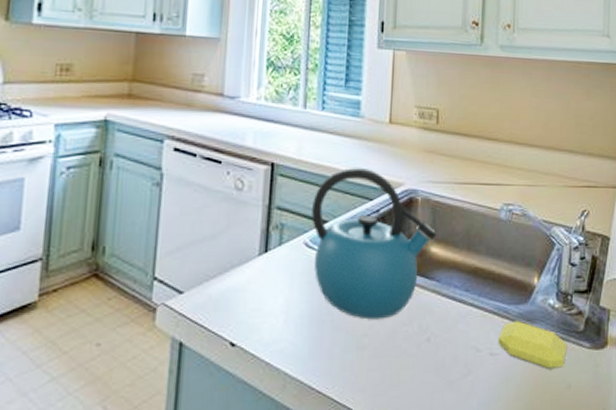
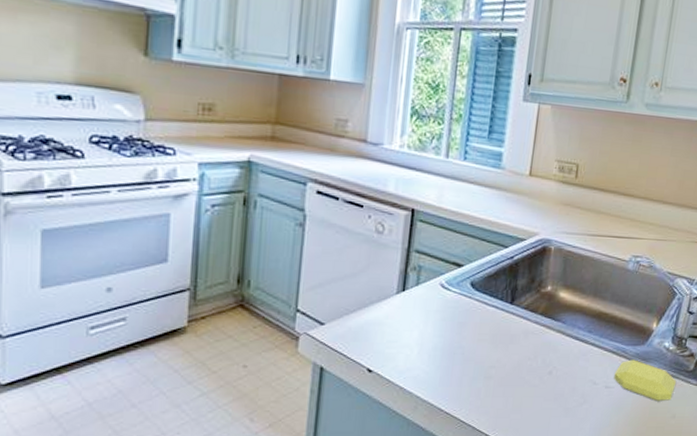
kettle: present [312,167,437,320] -> none [448,216,567,354]

